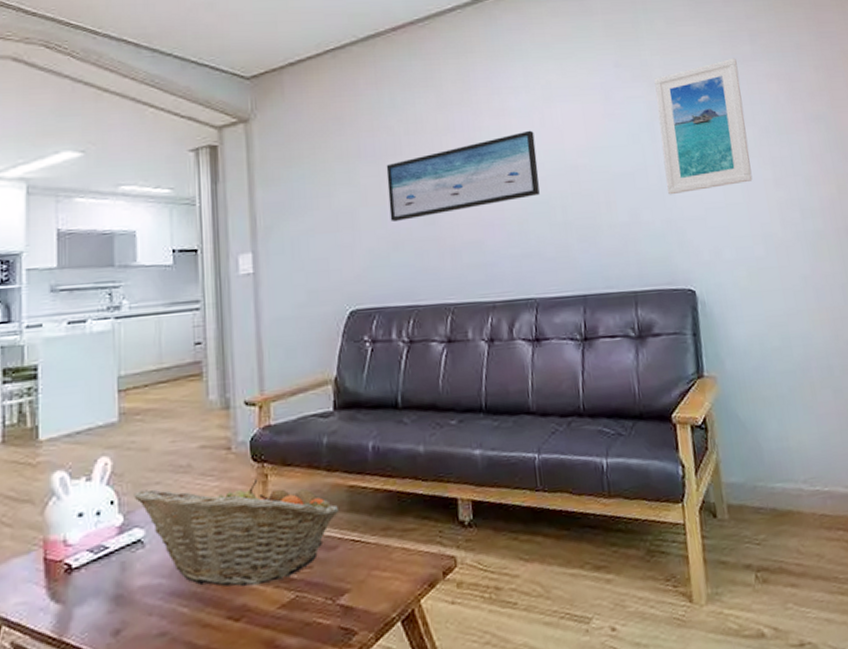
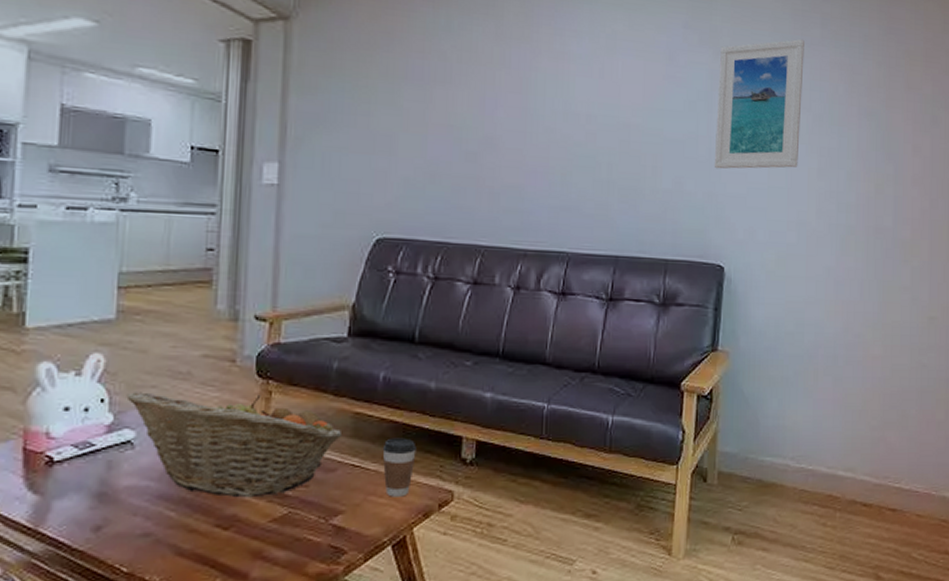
coffee cup: none [380,506,414,570] -> present [382,438,417,497]
wall art: present [386,130,540,221] -> none [430,79,591,153]

